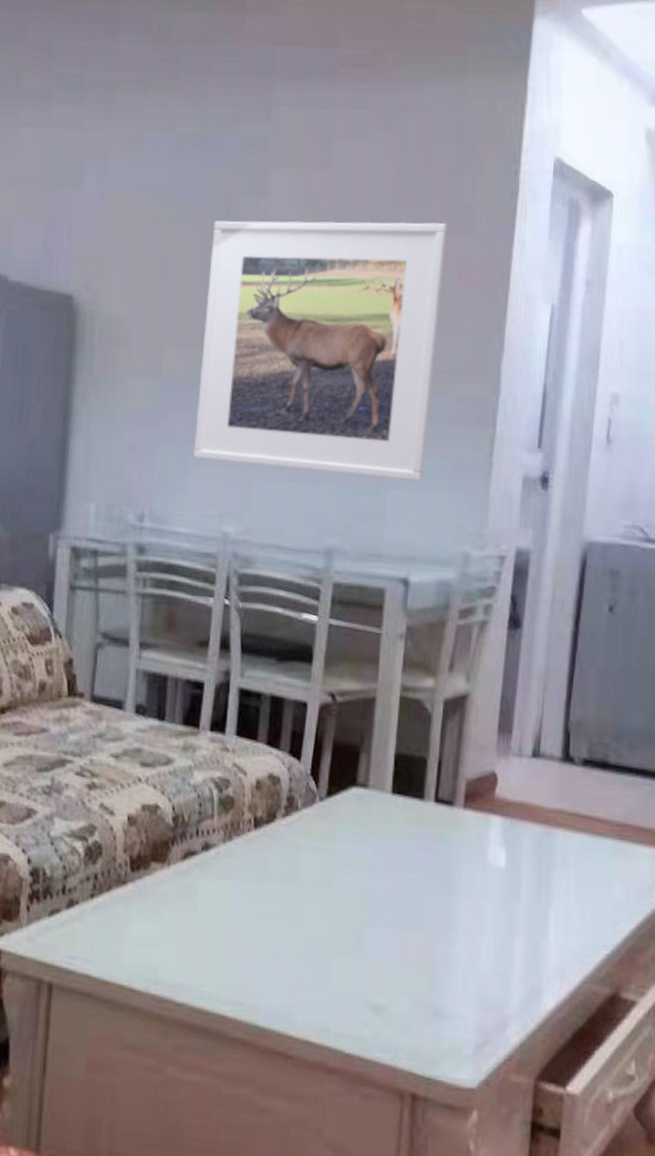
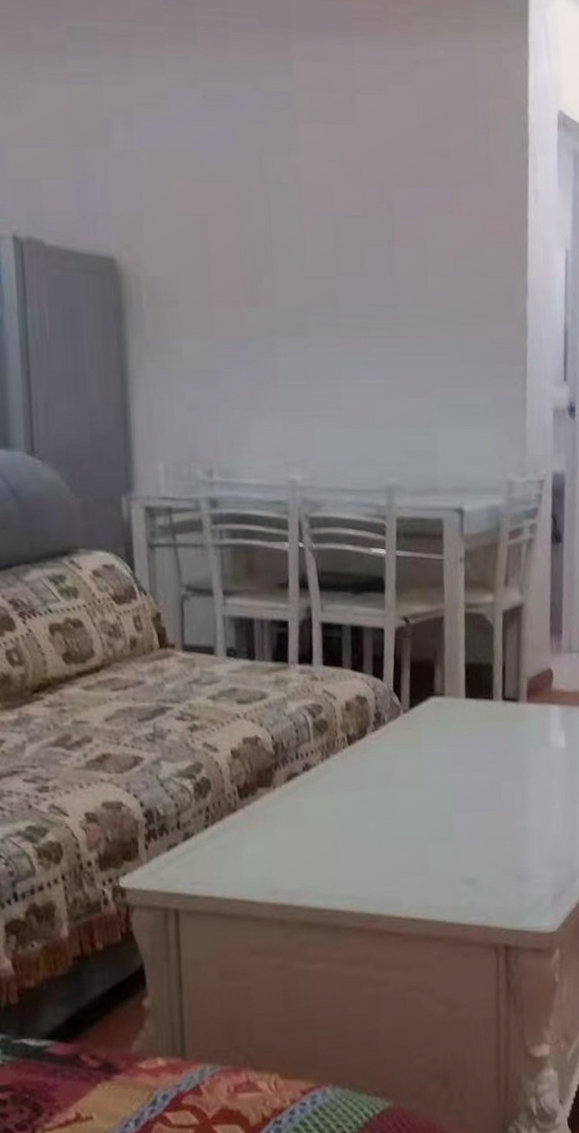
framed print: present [194,220,448,482] -> none [247,175,469,420]

